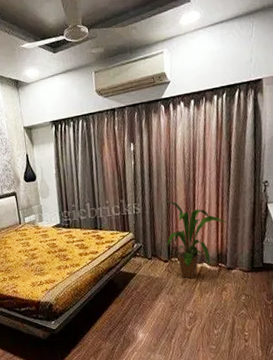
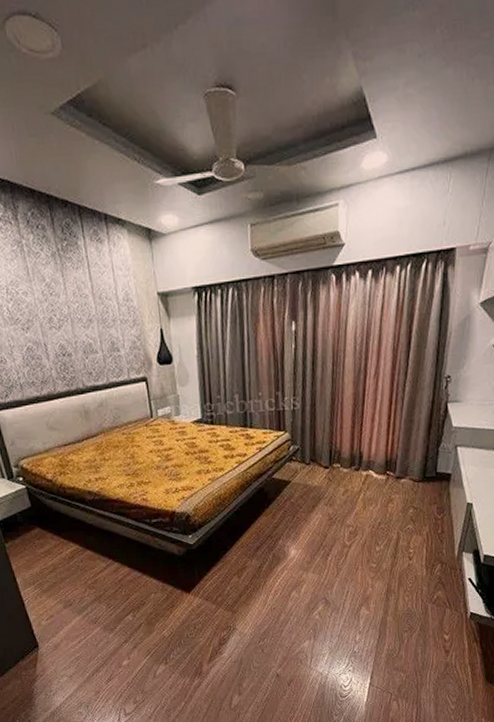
house plant: present [164,201,227,279] -> none [328,395,400,488]

